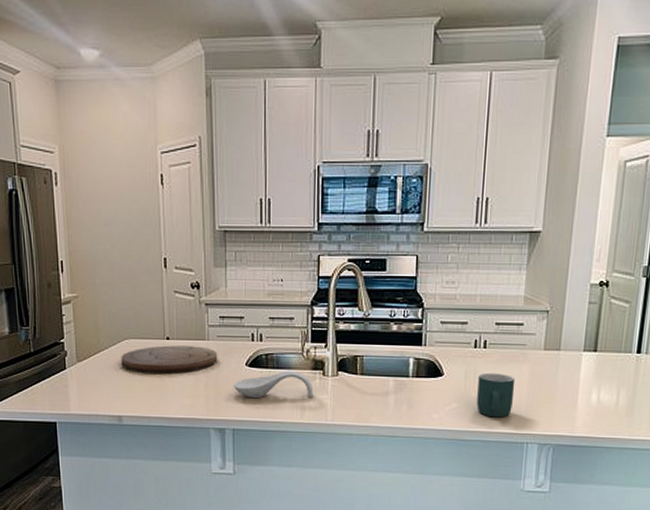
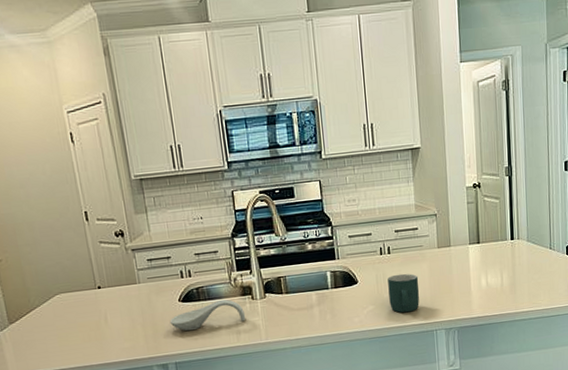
cutting board: present [121,345,217,374] -> none [54,290,151,324]

